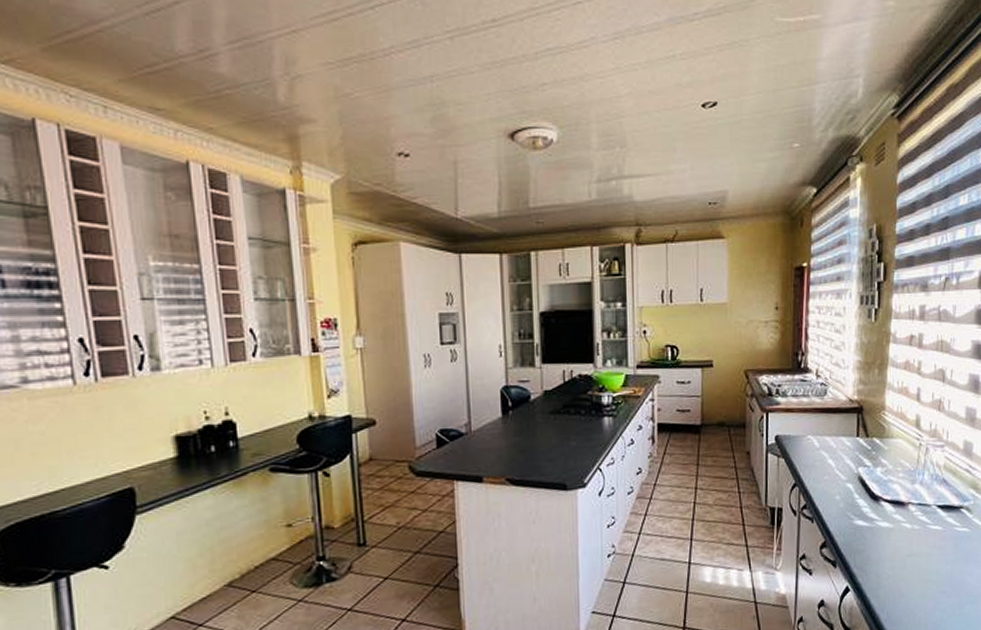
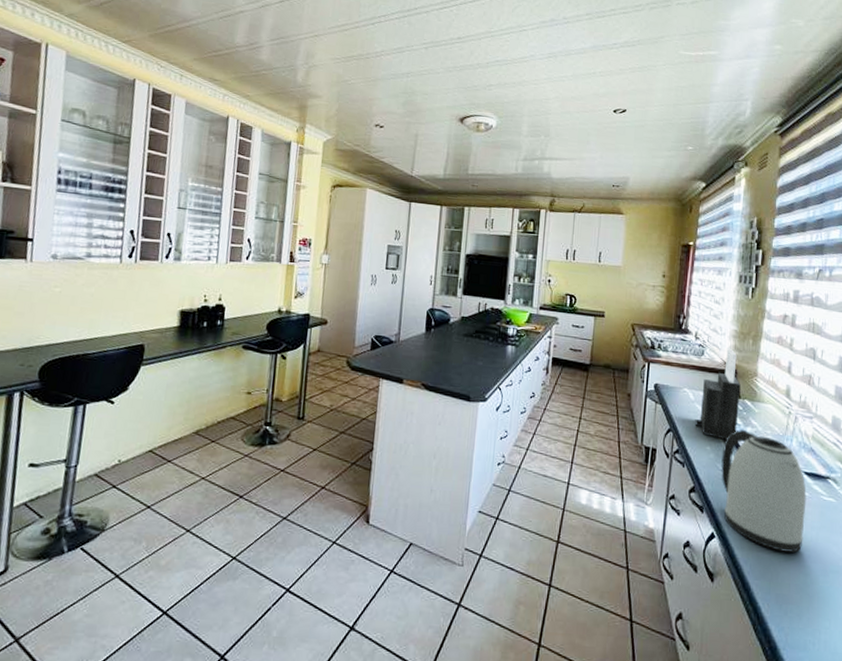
knife block: none [821,382,868,486] -> present [695,348,741,440]
kettle: none [852,470,941,593] -> present [721,429,807,553]

